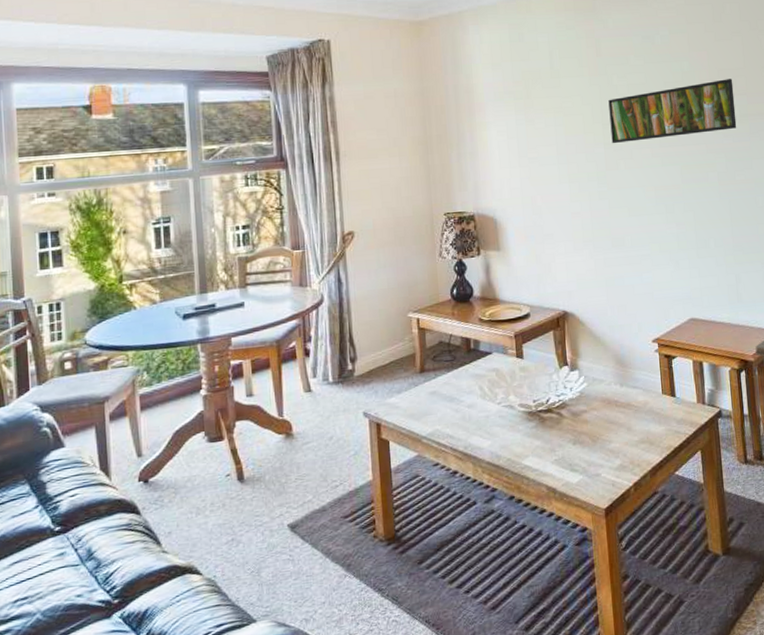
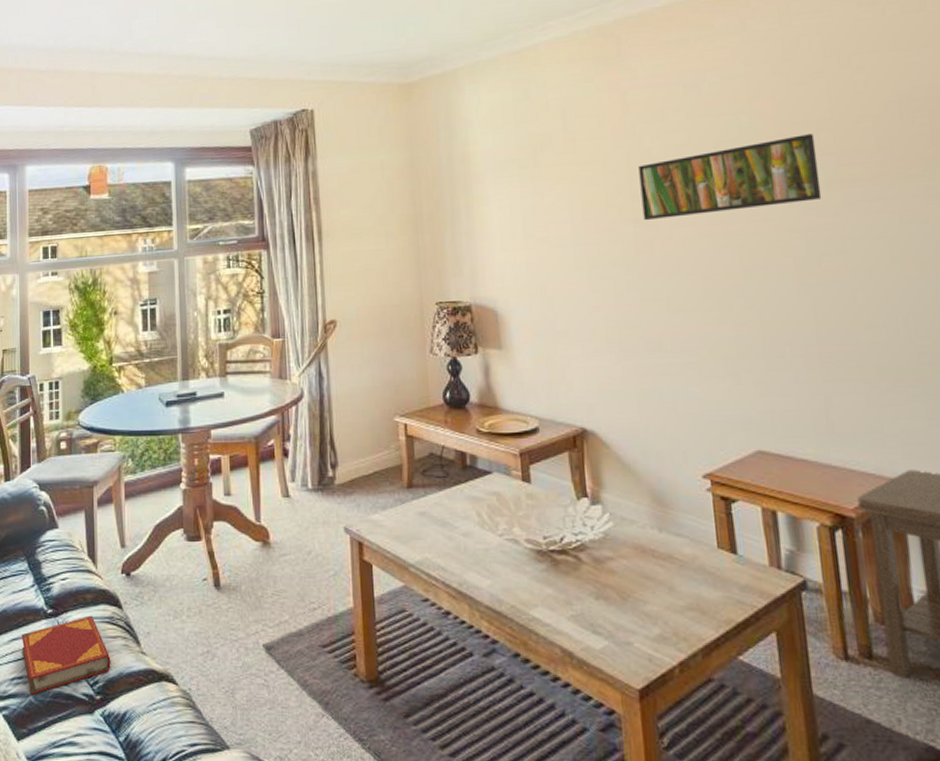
hardback book: none [24,525,130,613] -> present [21,615,111,695]

